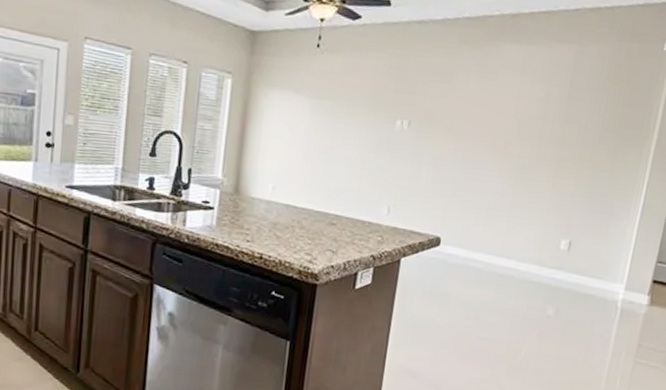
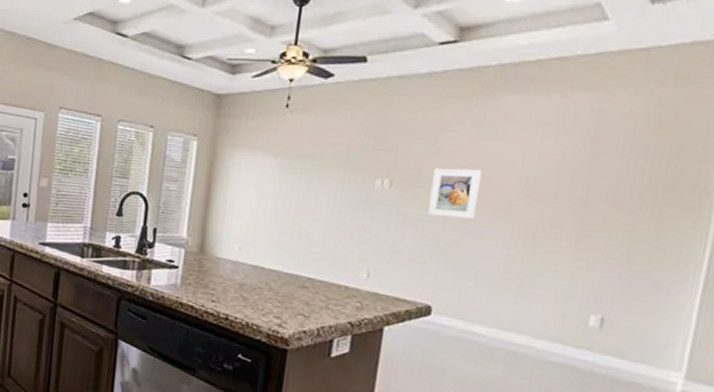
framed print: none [439,110,485,158] -> present [428,168,483,219]

